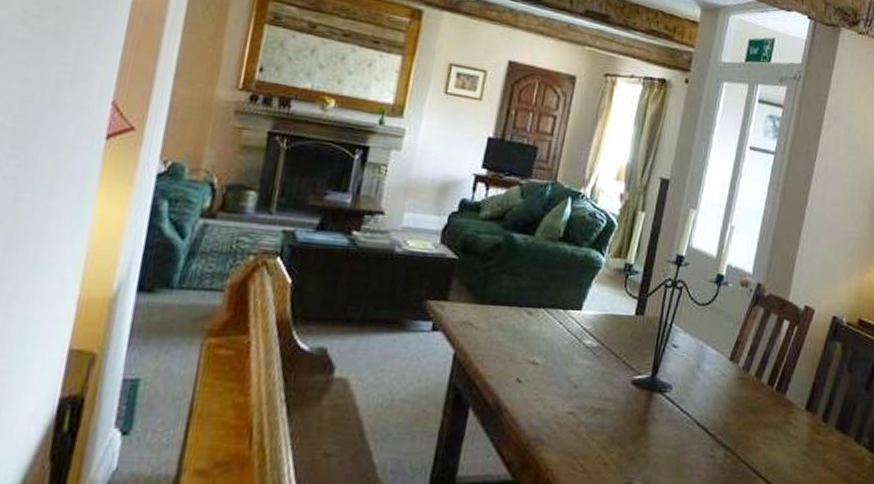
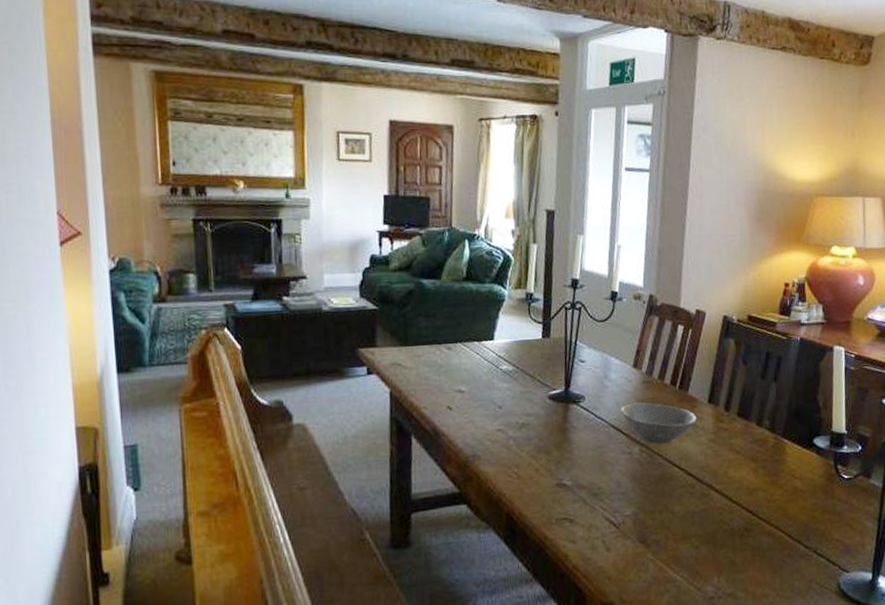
bowl: none [710,400,792,451] -> present [621,402,698,445]

